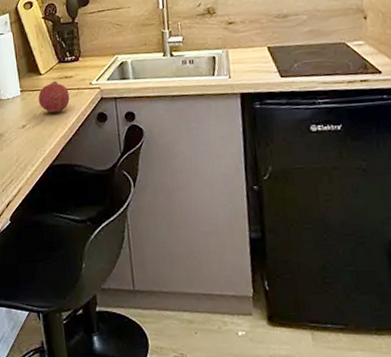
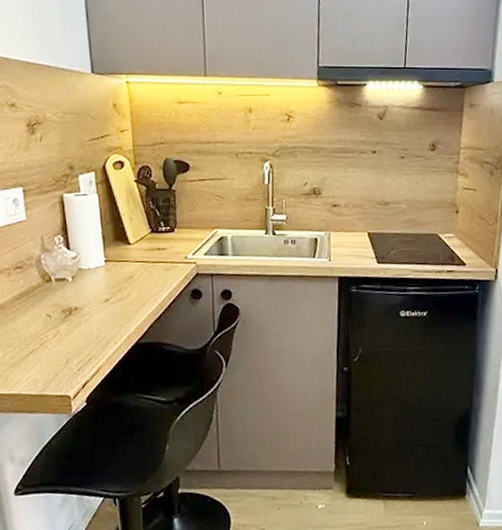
fruit: present [38,80,70,113] -> none [125,252,162,287]

